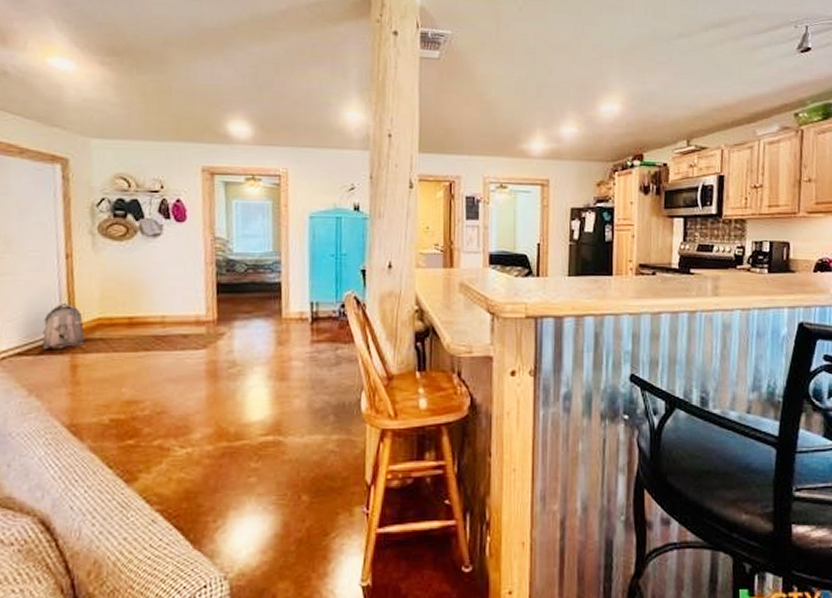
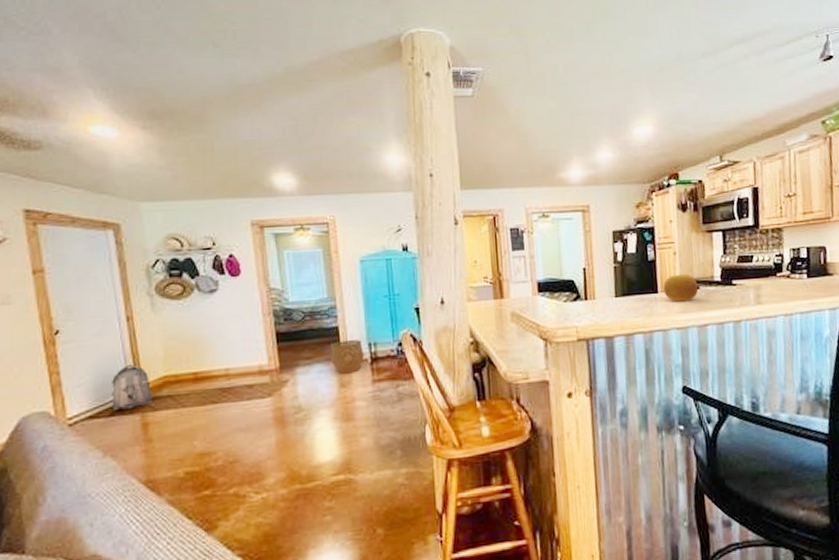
basket: none [271,297,306,332] -> present [331,340,365,374]
fruit: none [618,257,655,287] -> present [663,273,699,302]

